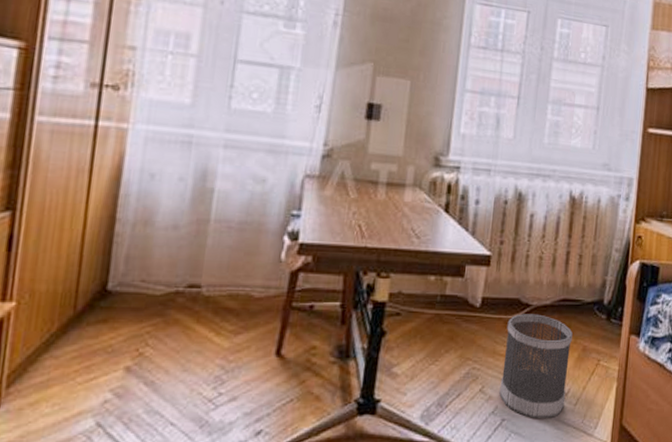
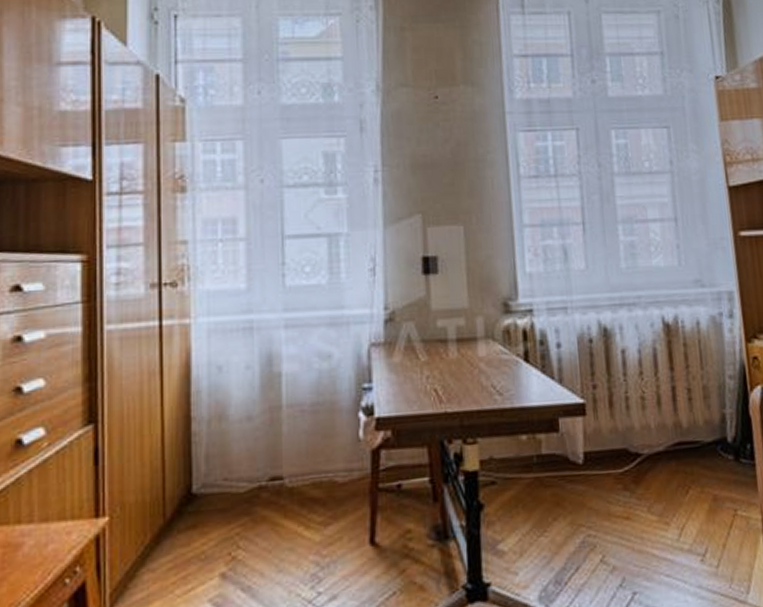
wastebasket: present [499,314,573,418] -> none [618,464,705,588]

